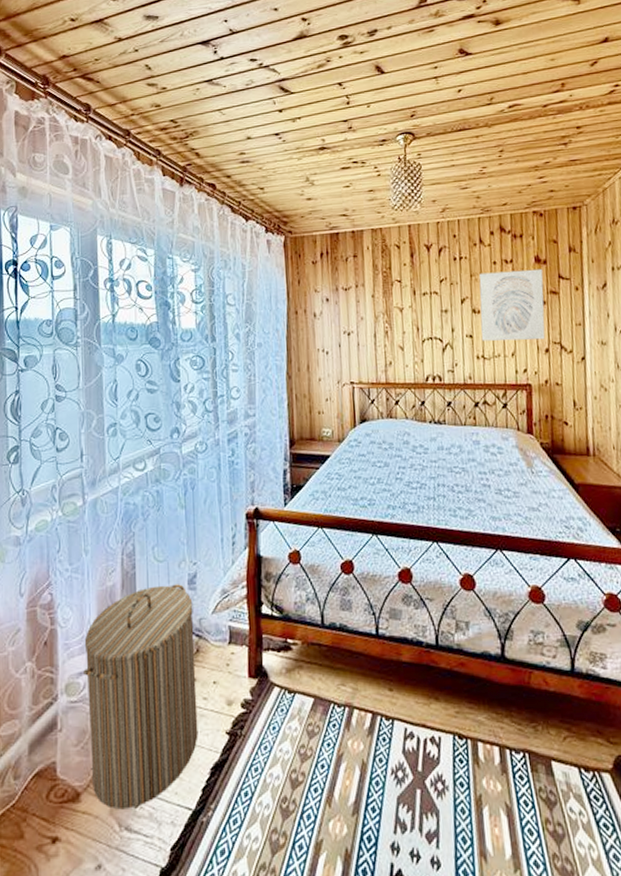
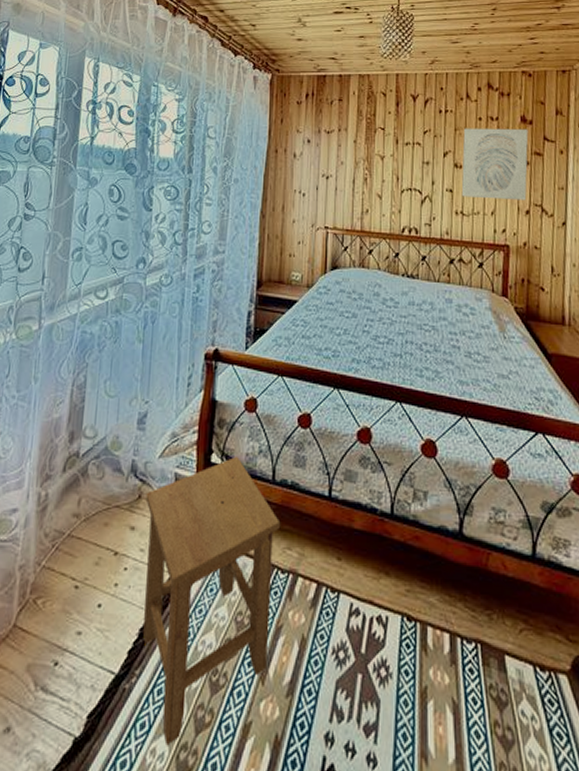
laundry hamper: present [83,584,198,810] -> none [11,422,140,667]
stool: none [203,605,333,868] -> present [143,456,281,746]

